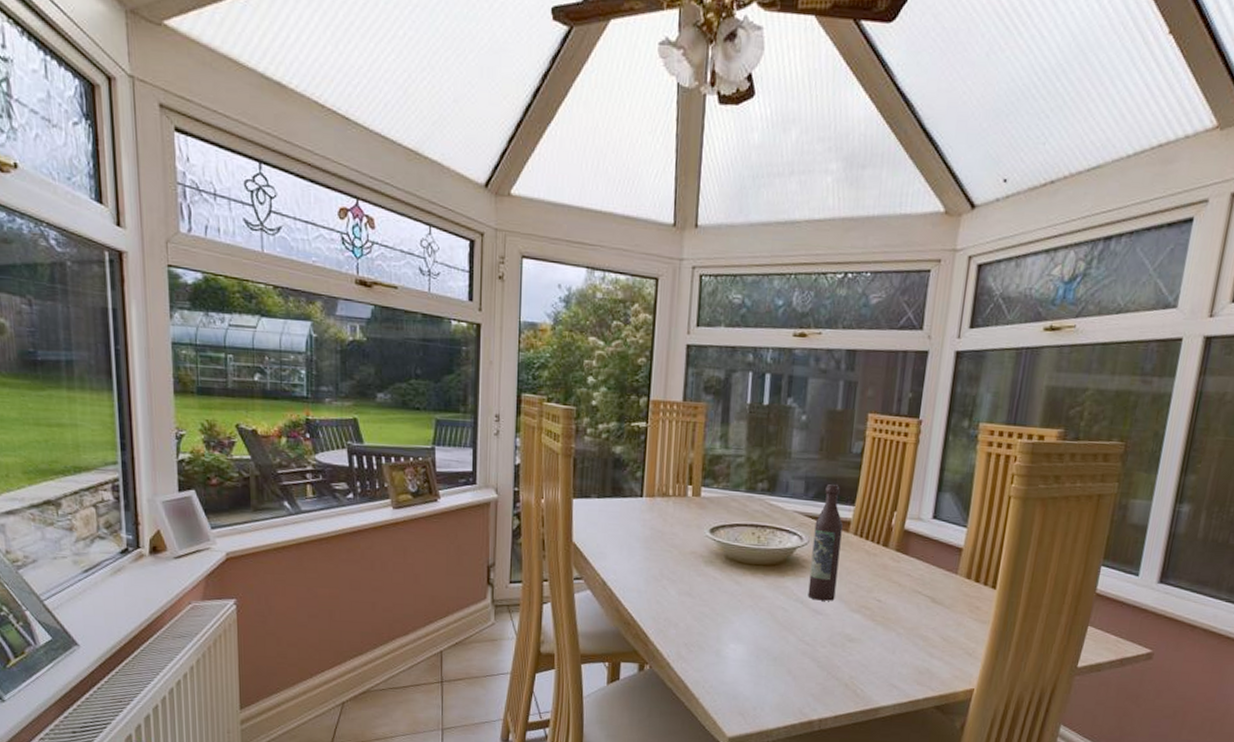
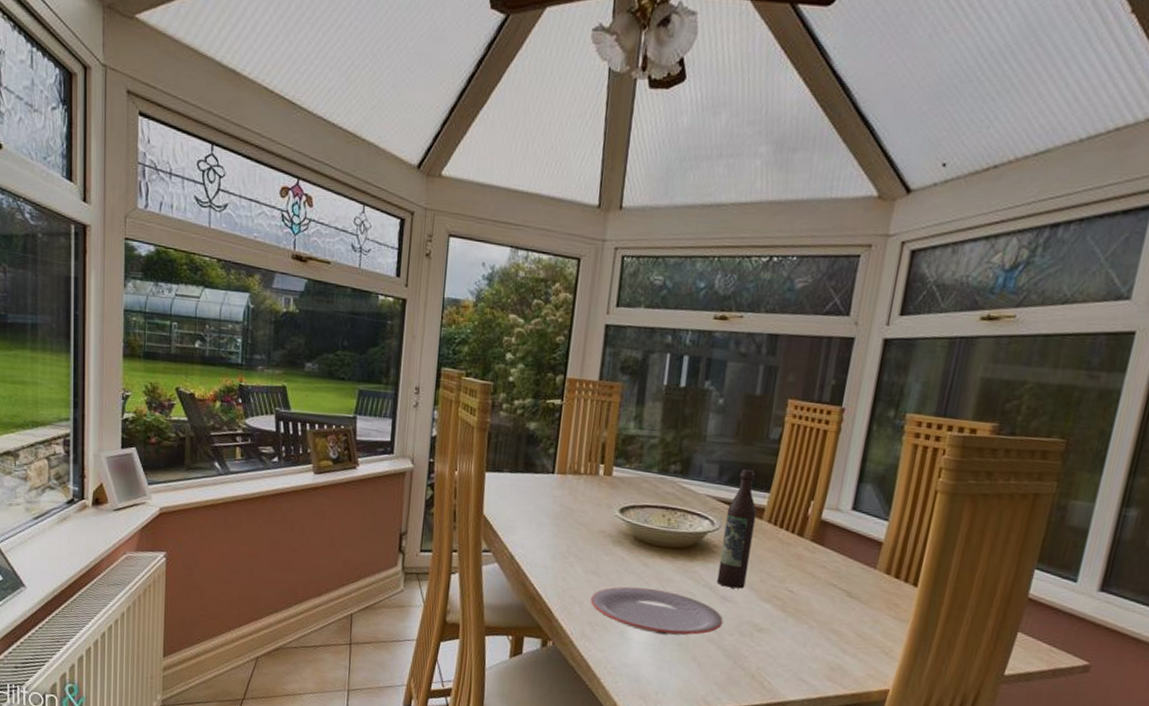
plate: none [685,606,815,651] -> present [590,586,723,636]

